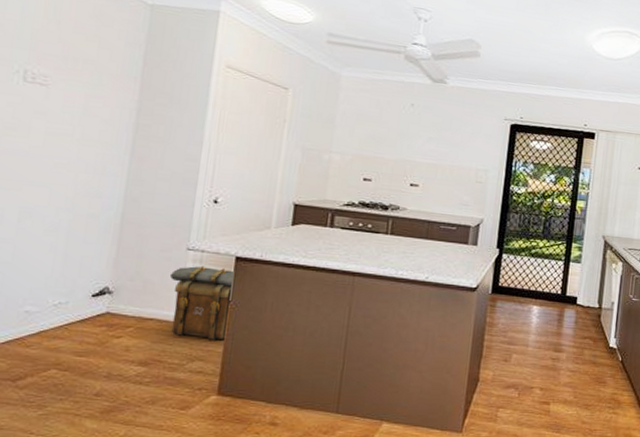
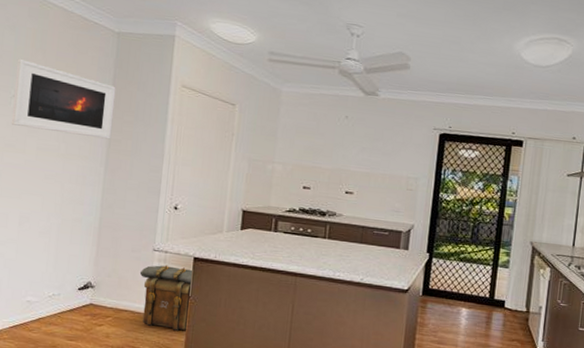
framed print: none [12,28,147,124] -> present [11,58,116,139]

